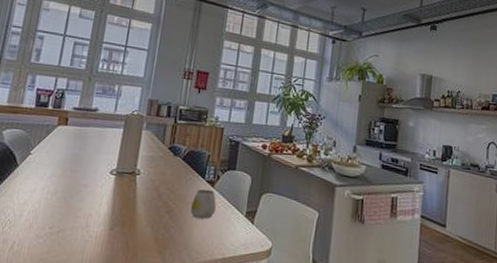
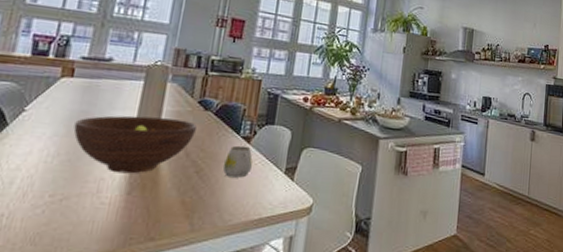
fruit bowl: none [67,159,167,212] -> present [73,115,197,174]

